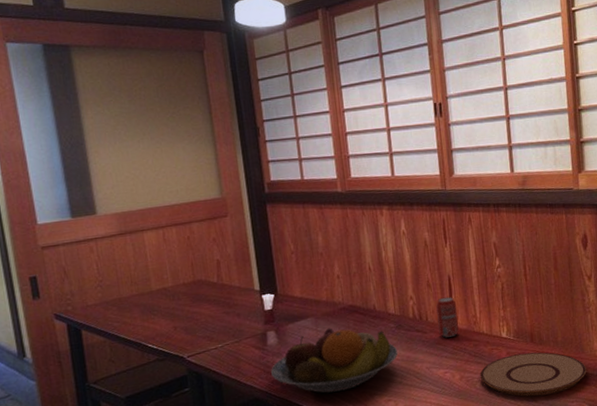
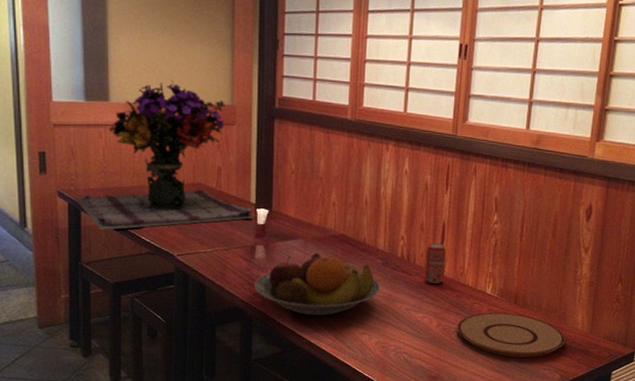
flower arrangement: none [72,182,260,345] -> present [74,79,254,230]

